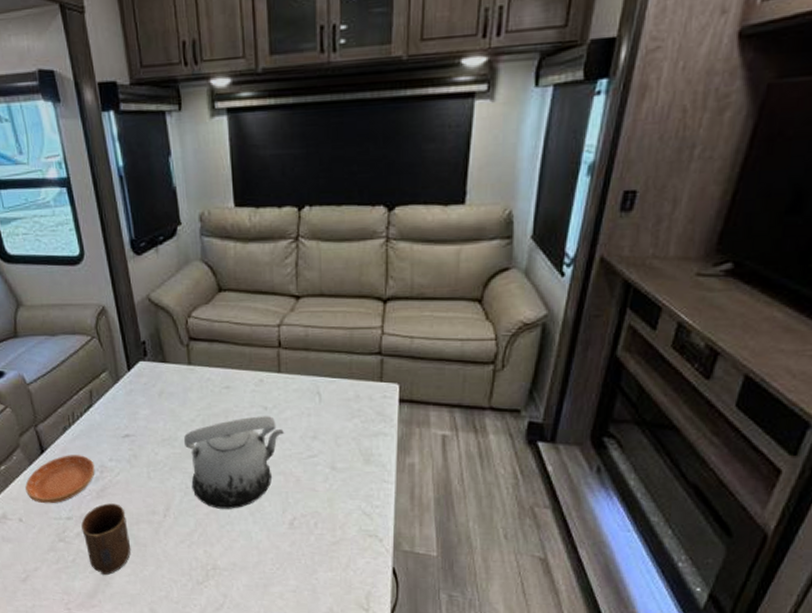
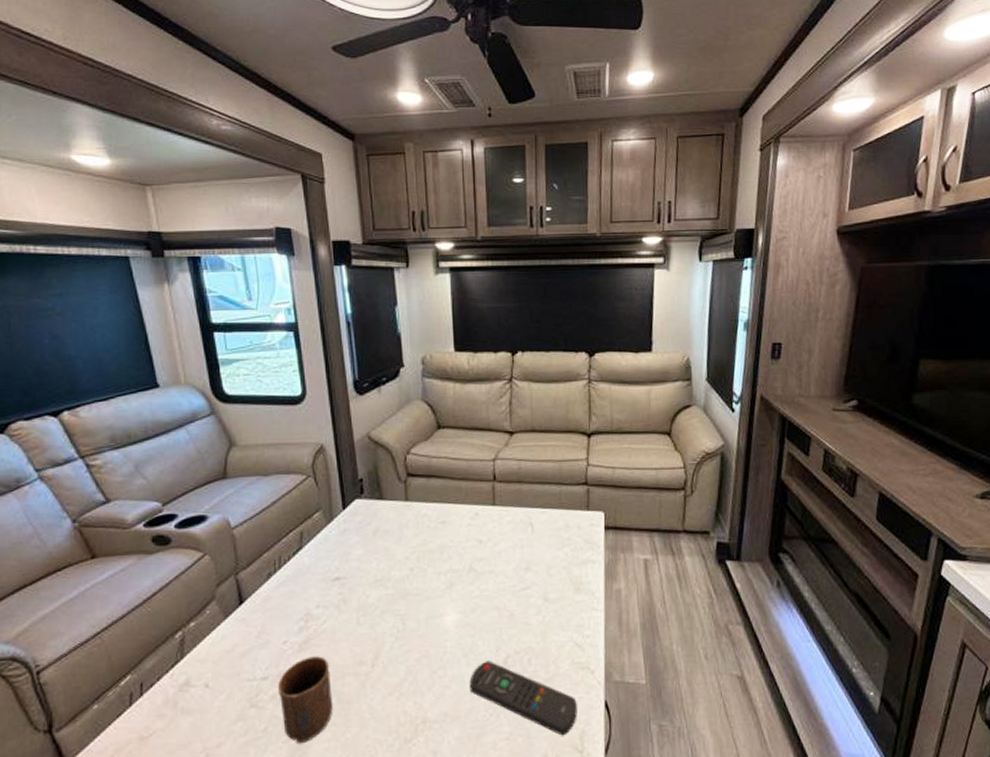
saucer: present [25,455,95,504] -> none [217,603,299,664]
teapot: present [184,416,284,509] -> none [398,549,498,653]
remote control: none [256,520,364,594] -> present [469,660,577,736]

